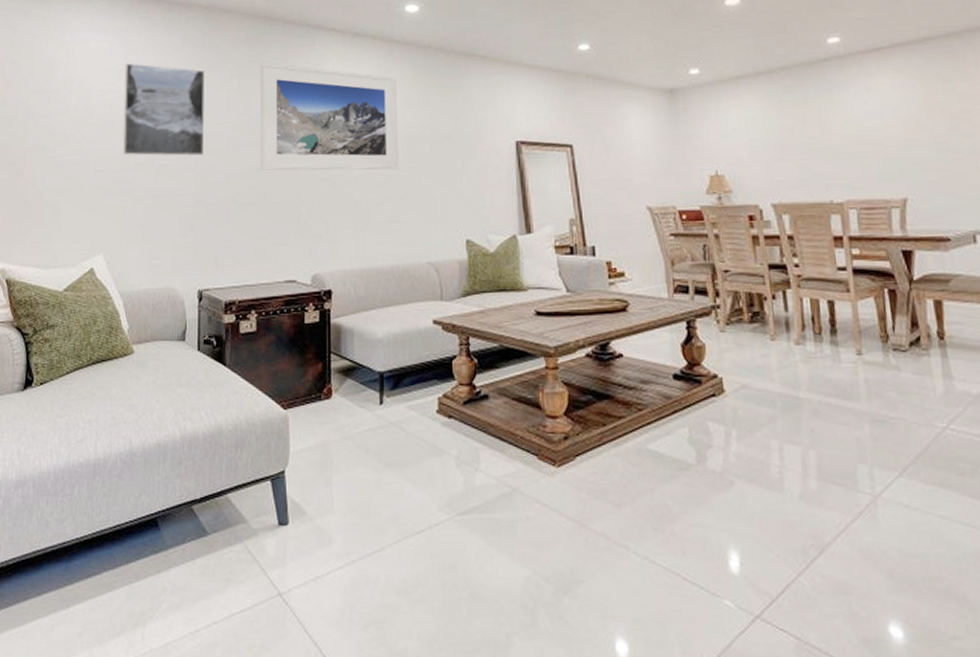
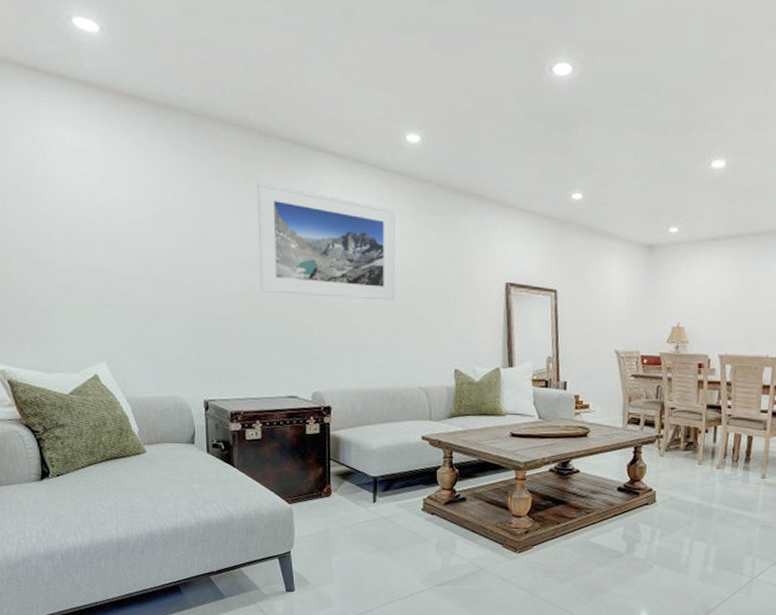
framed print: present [123,63,205,157] -> none [109,167,203,274]

